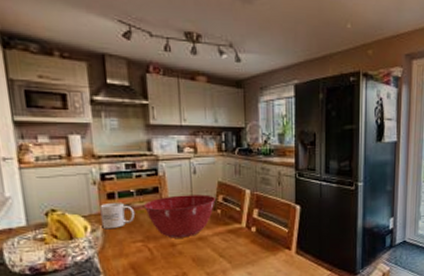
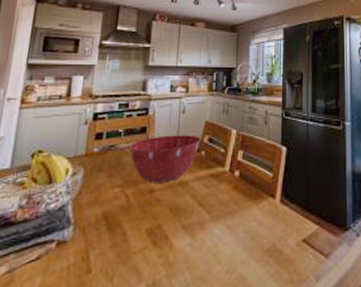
mug: present [100,202,134,229] -> none [83,143,119,173]

